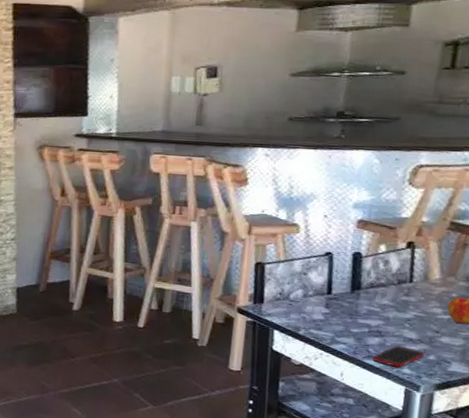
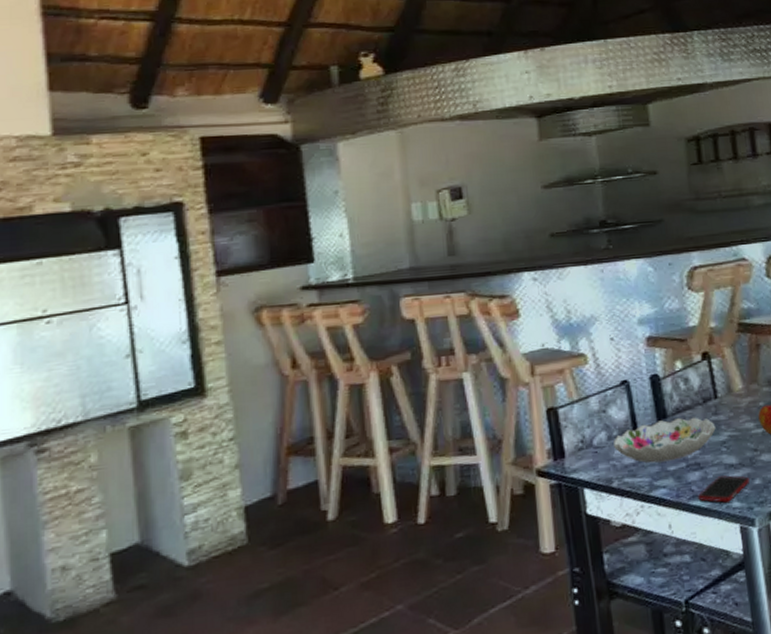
decorative bowl: none [307,290,404,325] -> present [614,417,716,463]

